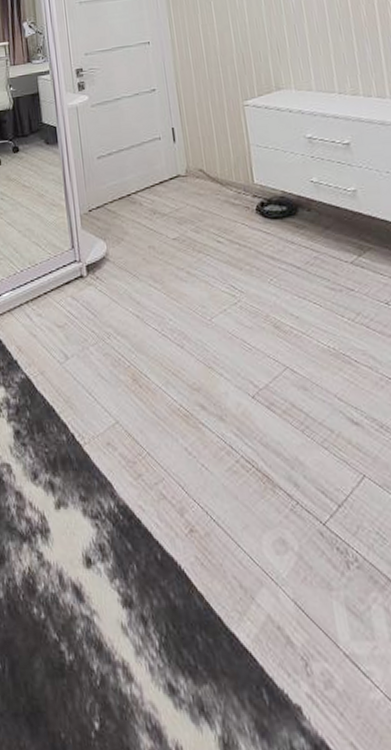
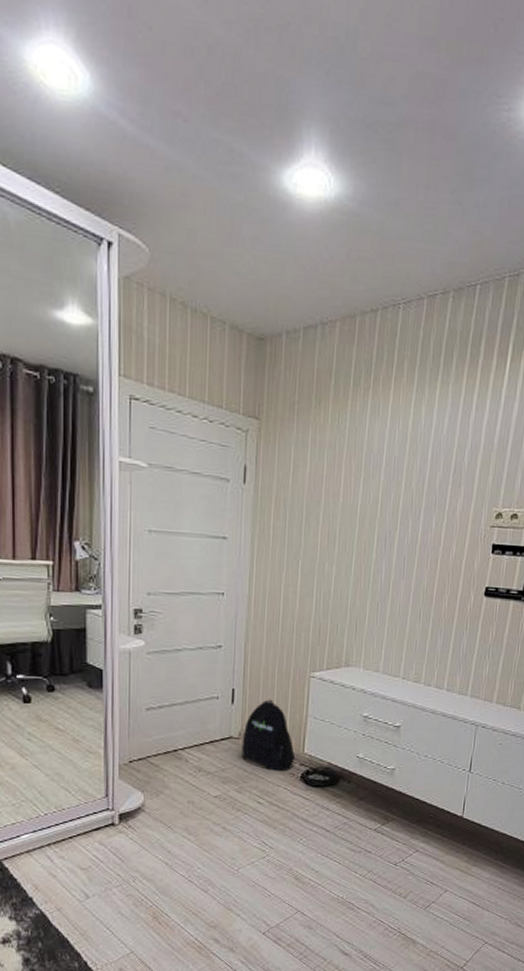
backpack: none [190,133,247,206] -> present [241,699,296,772]

